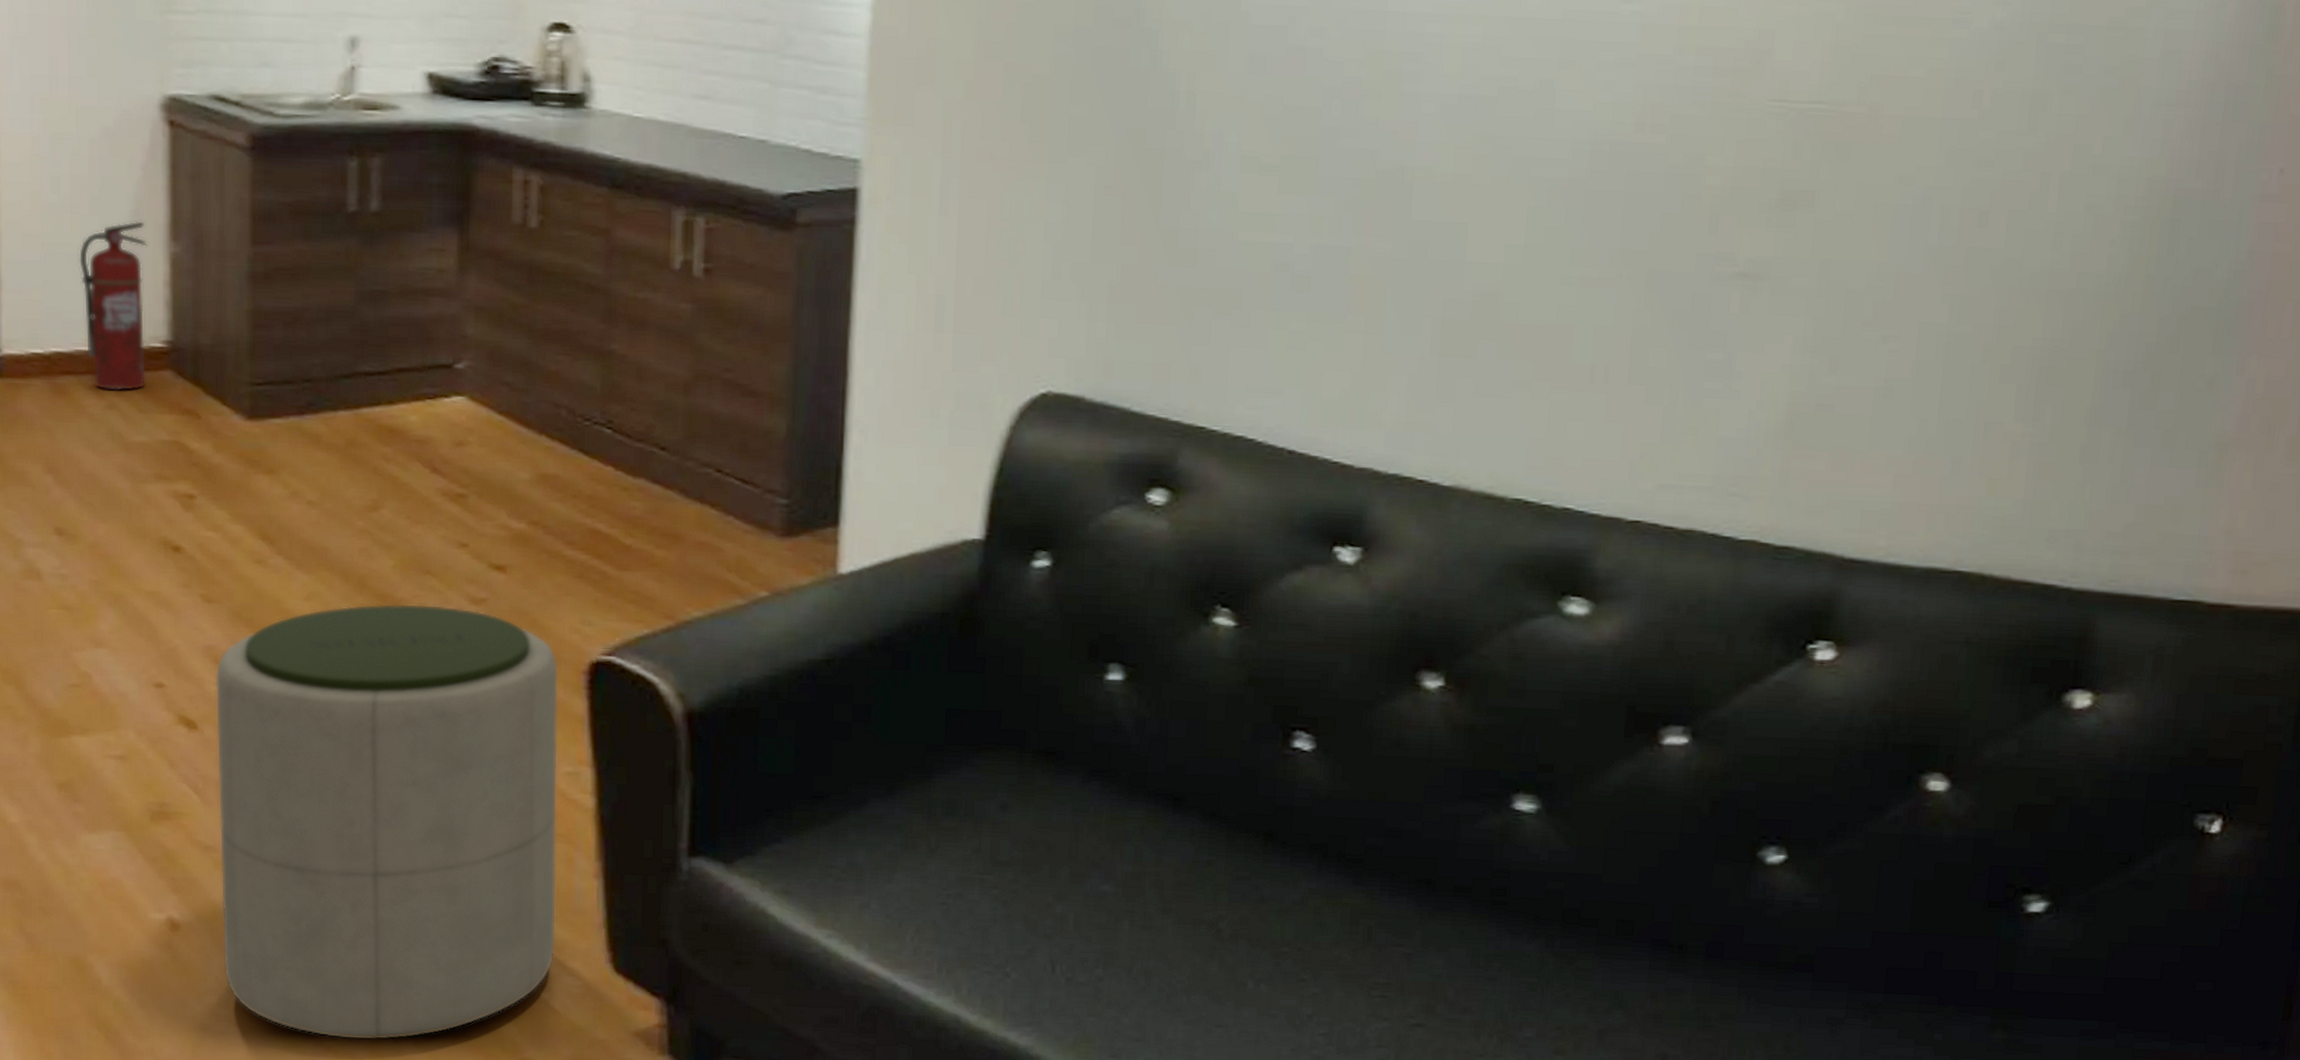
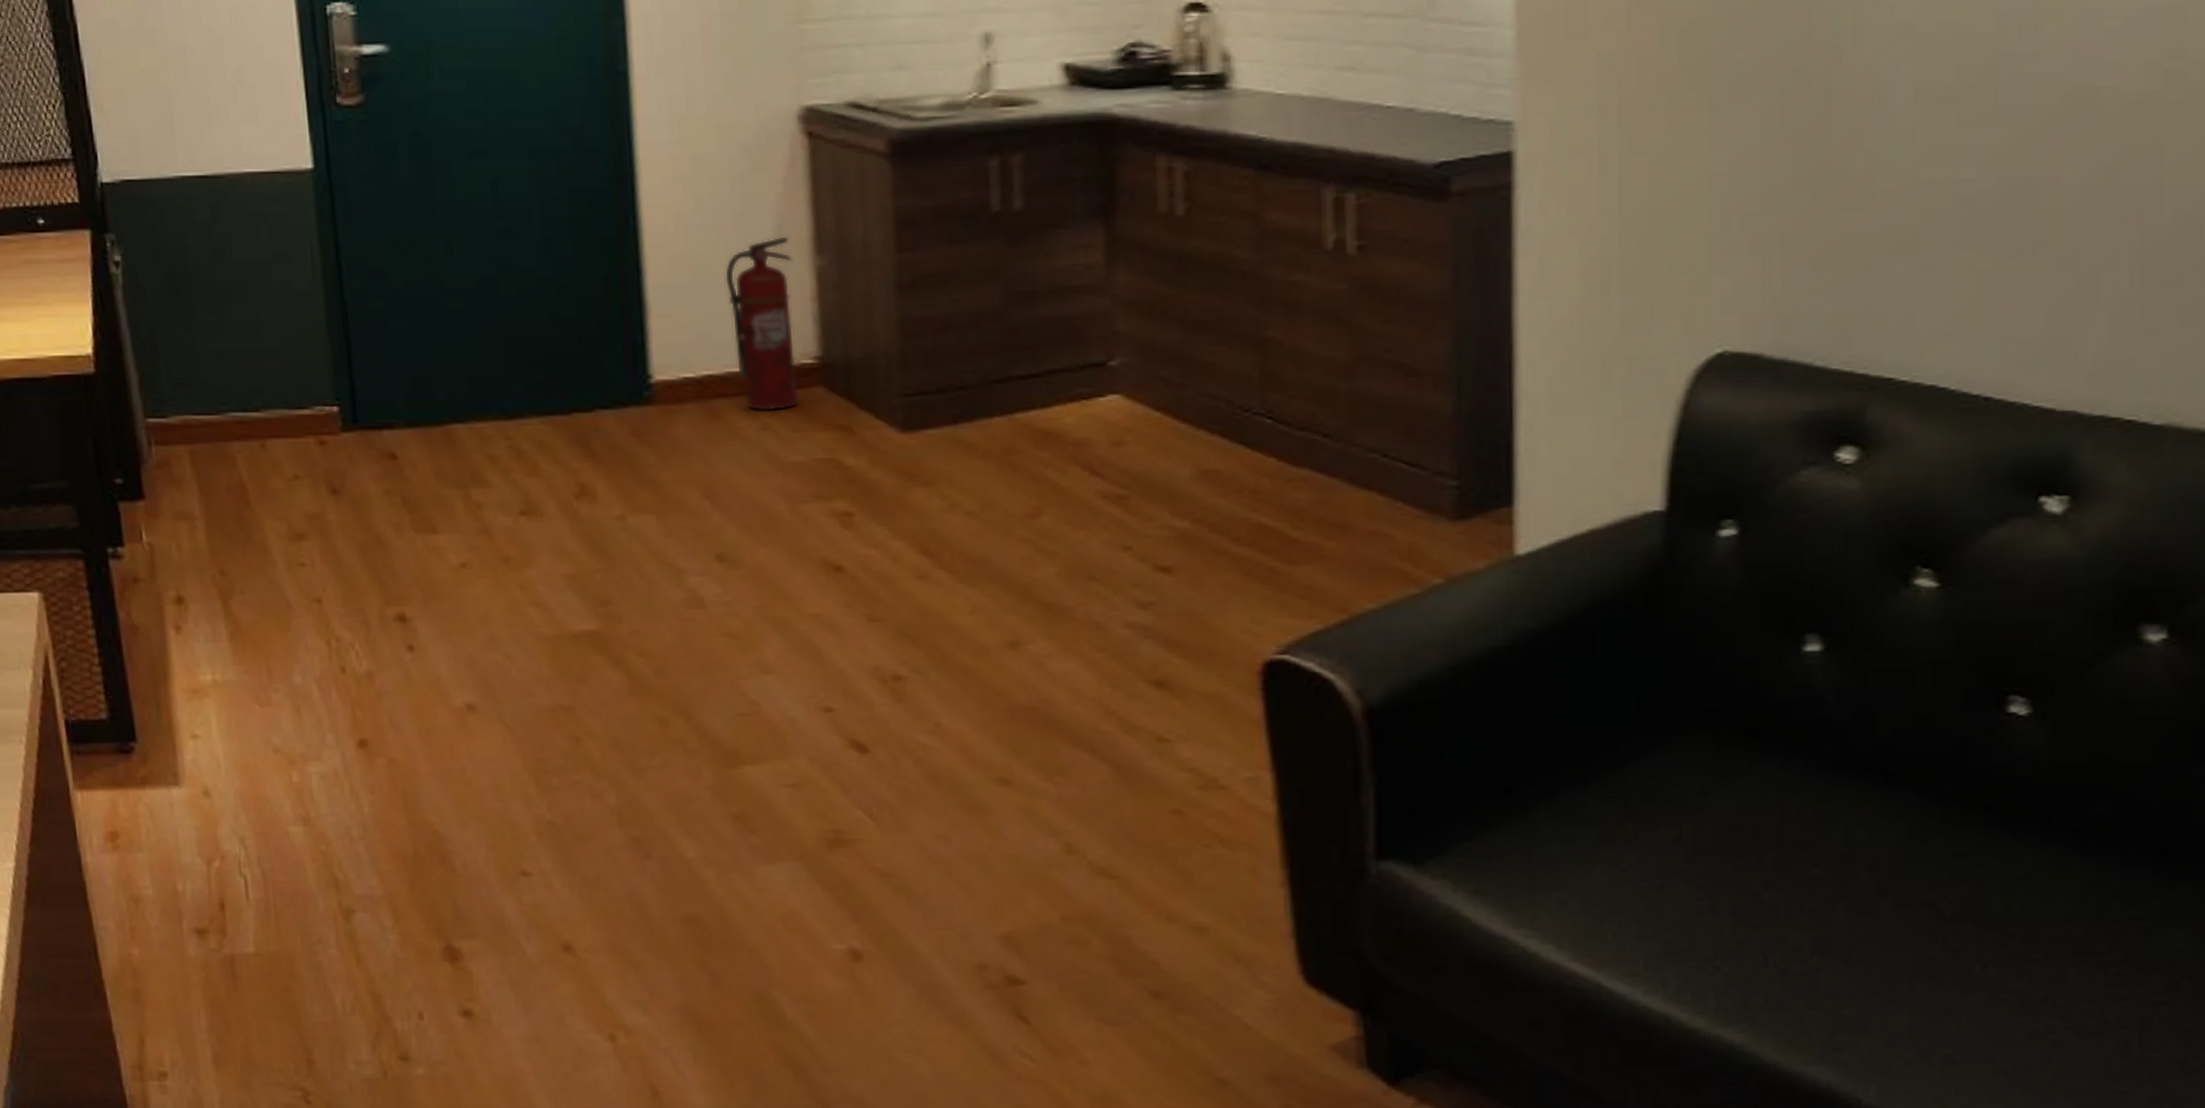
ottoman: present [215,603,559,1041] -> none [883,611,1245,1066]

